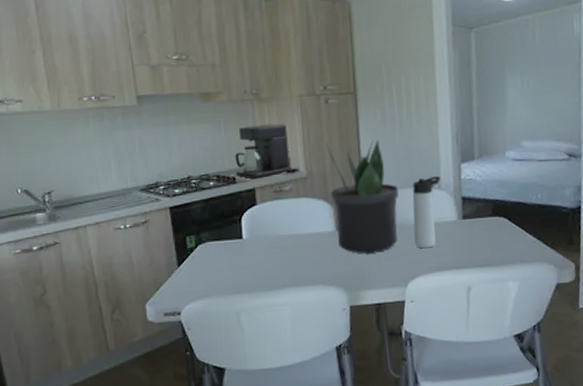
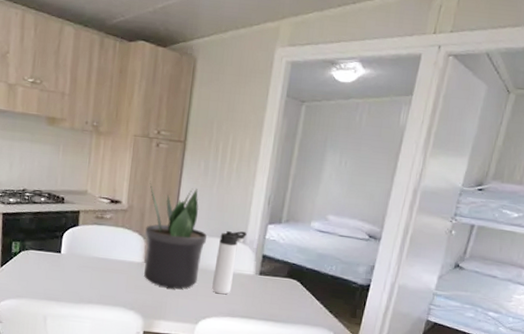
coffee maker: present [235,124,291,179] -> none [65,154,118,203]

